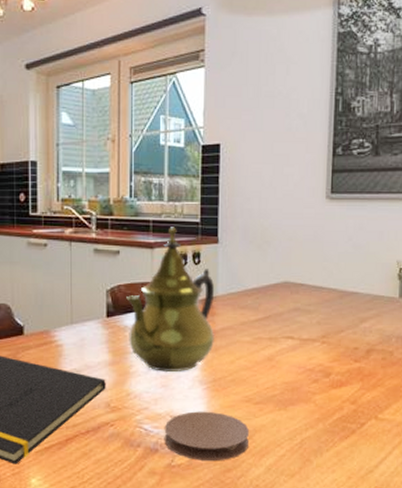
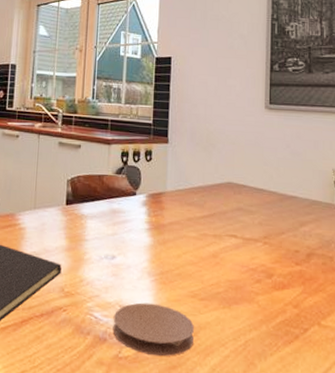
teapot: present [126,227,215,373] -> none [84,126,164,262]

